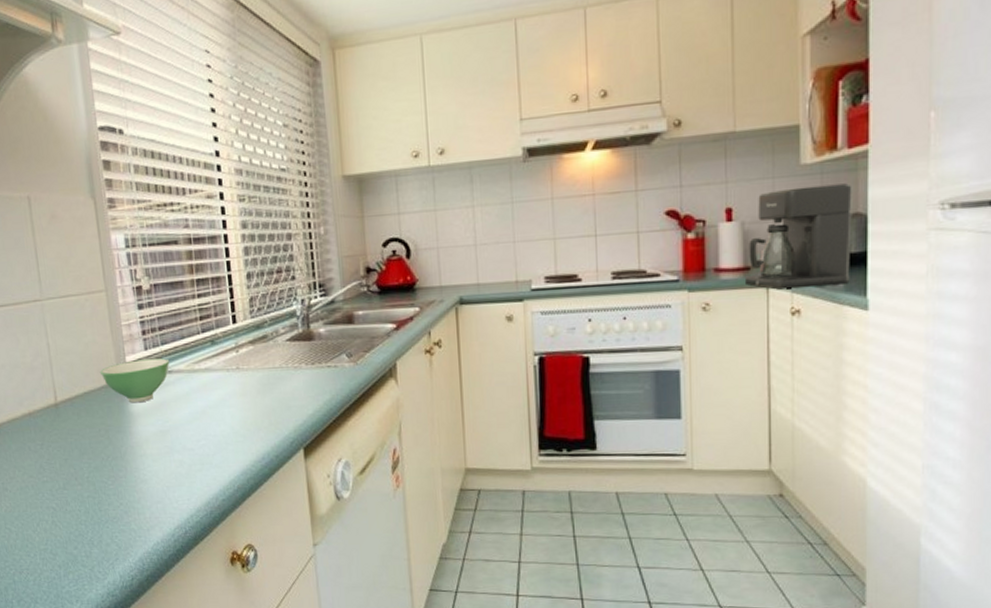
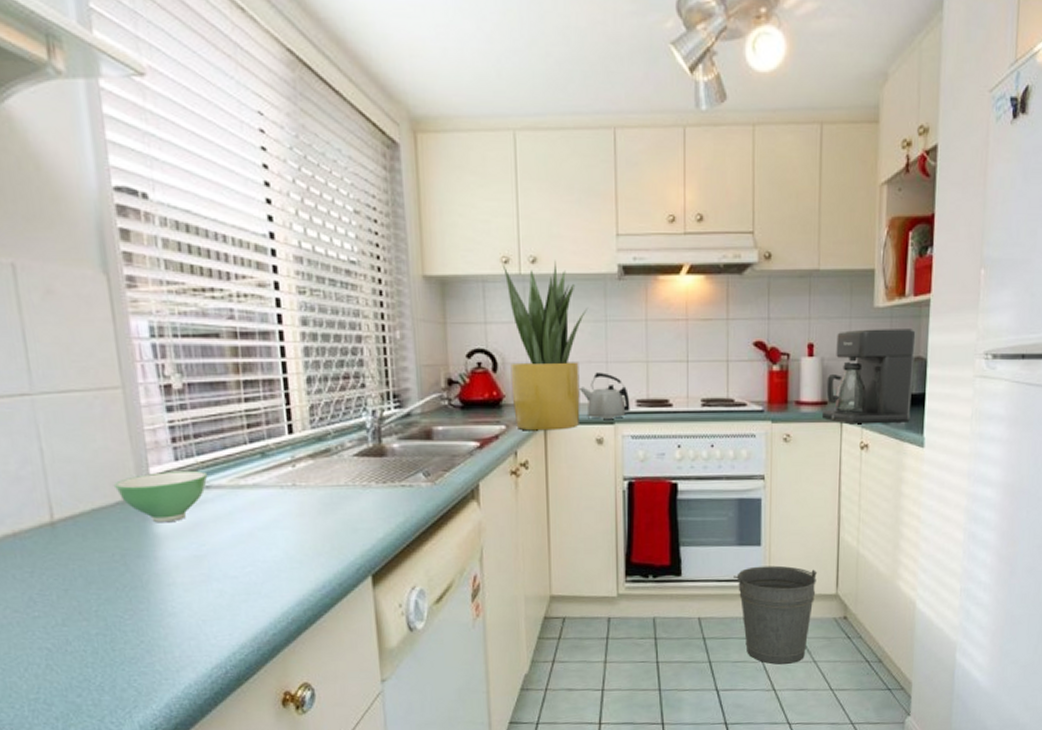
planter: none [414,149,494,312] -> present [503,260,587,431]
kettle: none [487,252,539,298] -> present [578,372,630,420]
bucket: none [652,439,747,543] -> present [734,565,818,665]

